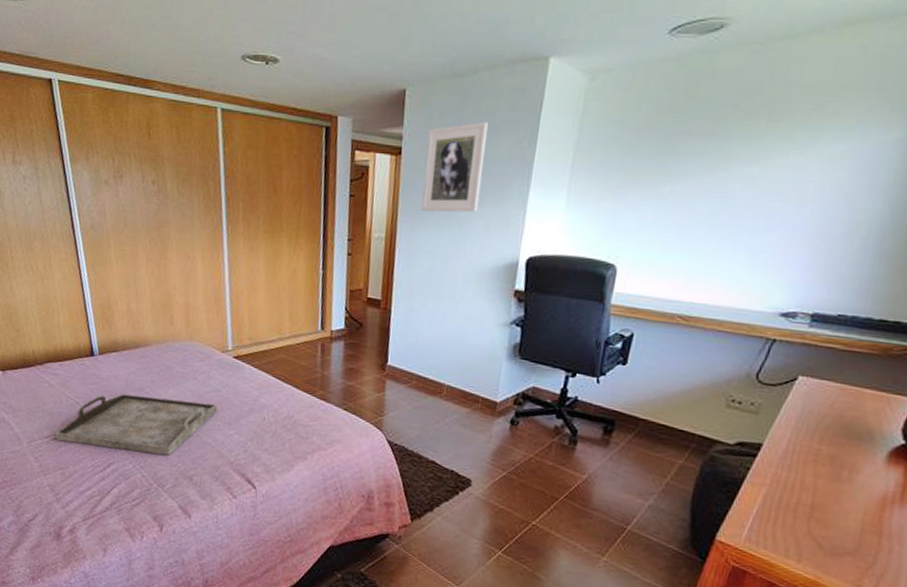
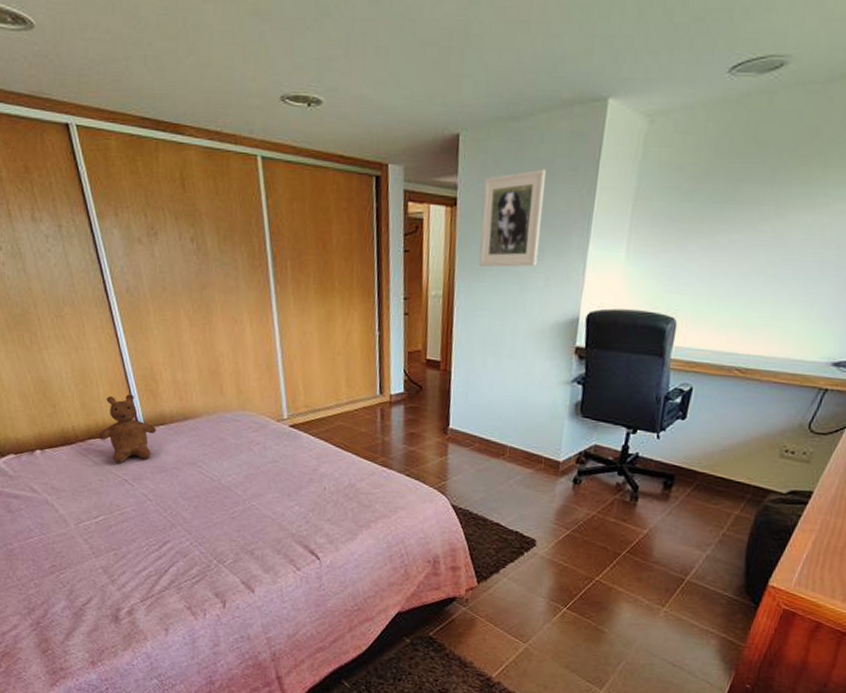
teddy bear: none [55,322,109,387] -> present [98,394,157,464]
serving tray: present [55,394,218,456] -> none [105,469,276,531]

